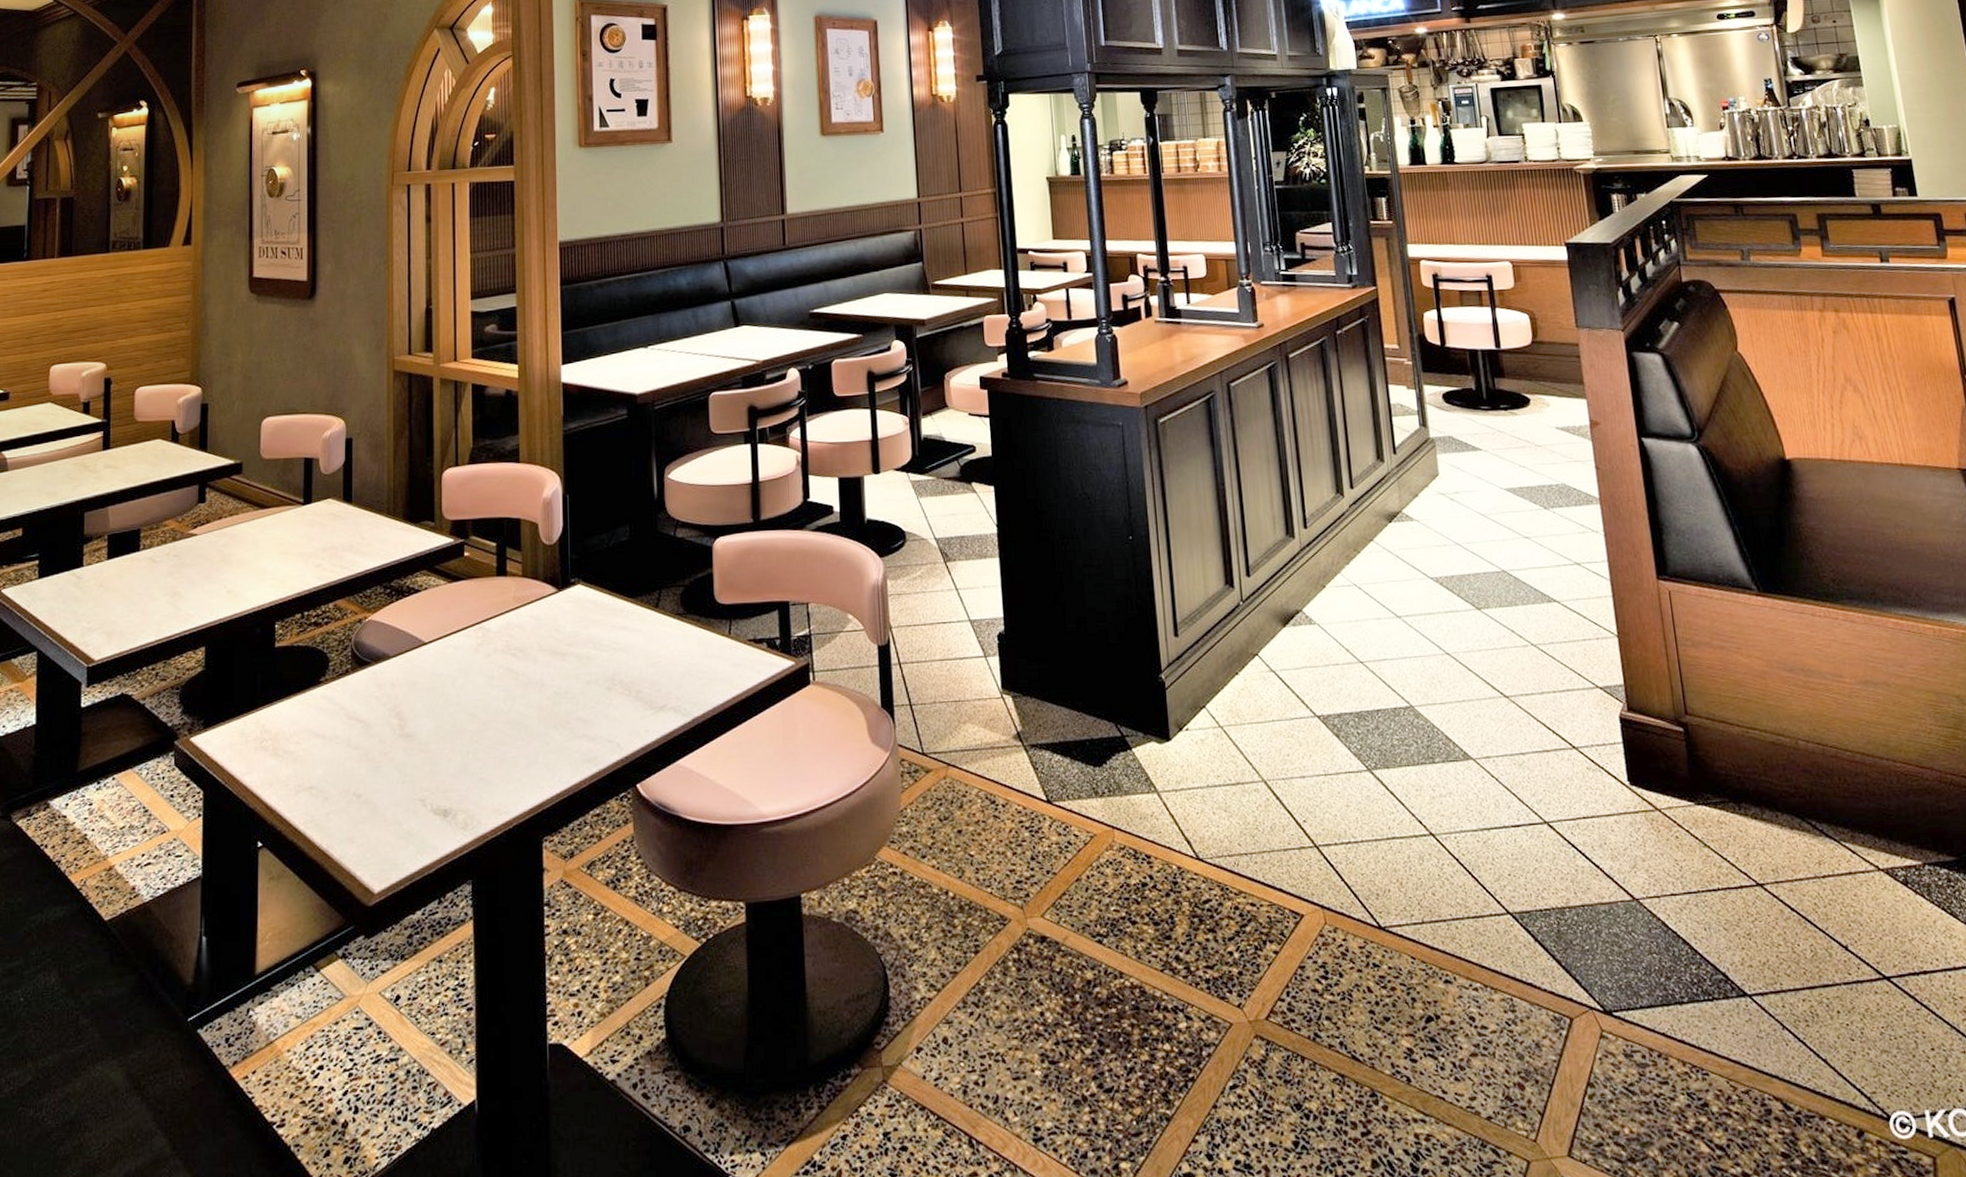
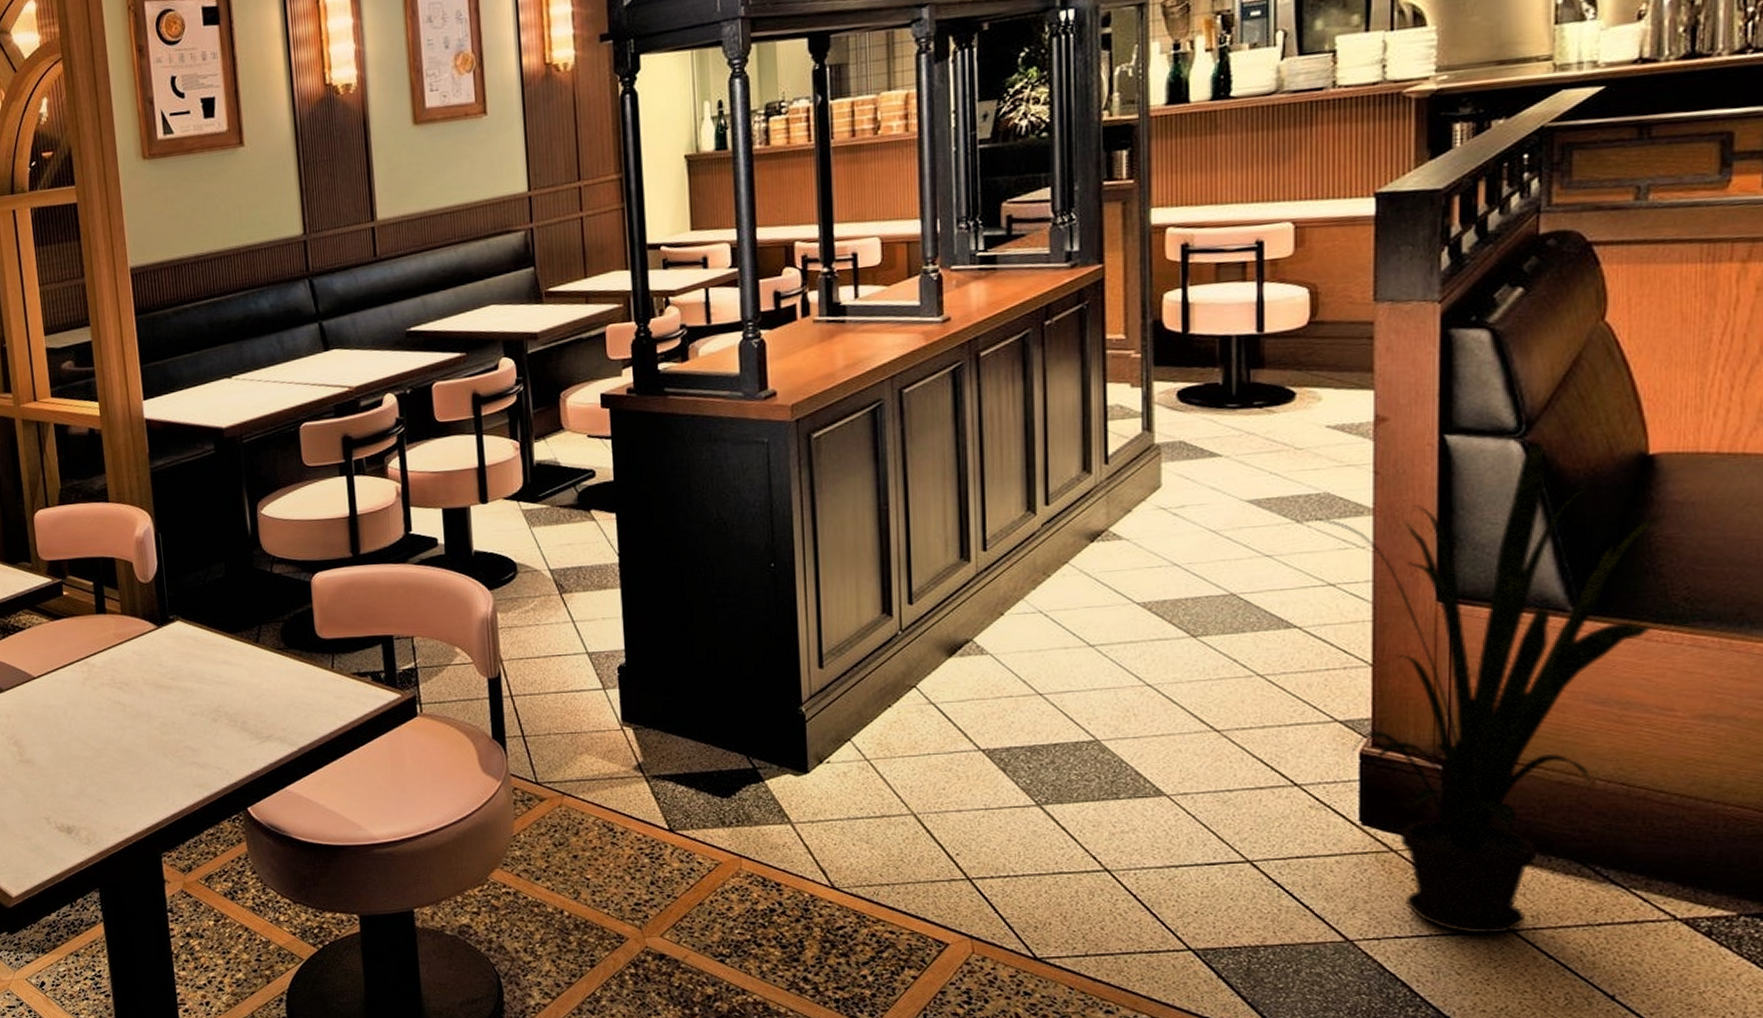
house plant: none [1558,446,1816,890] -> present [1315,442,1665,935]

